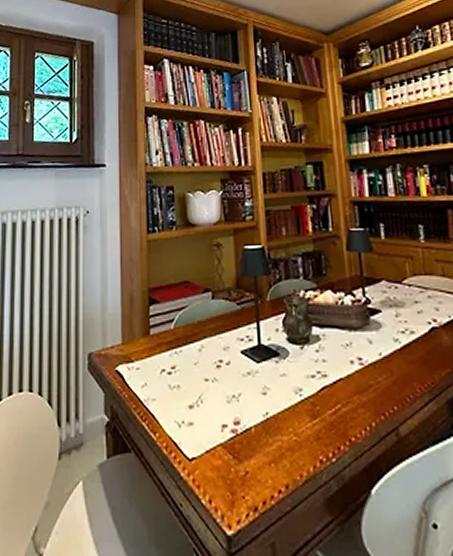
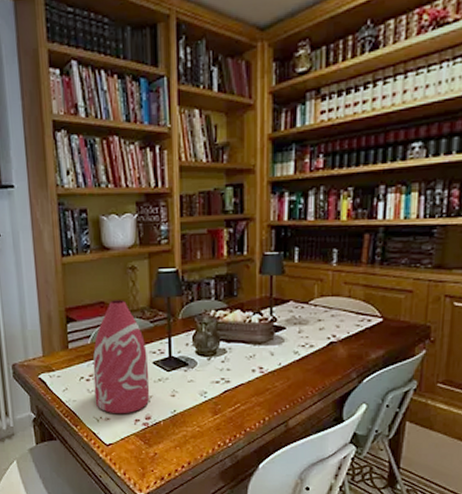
bottle: none [175,279,238,418] -> present [93,300,150,414]

